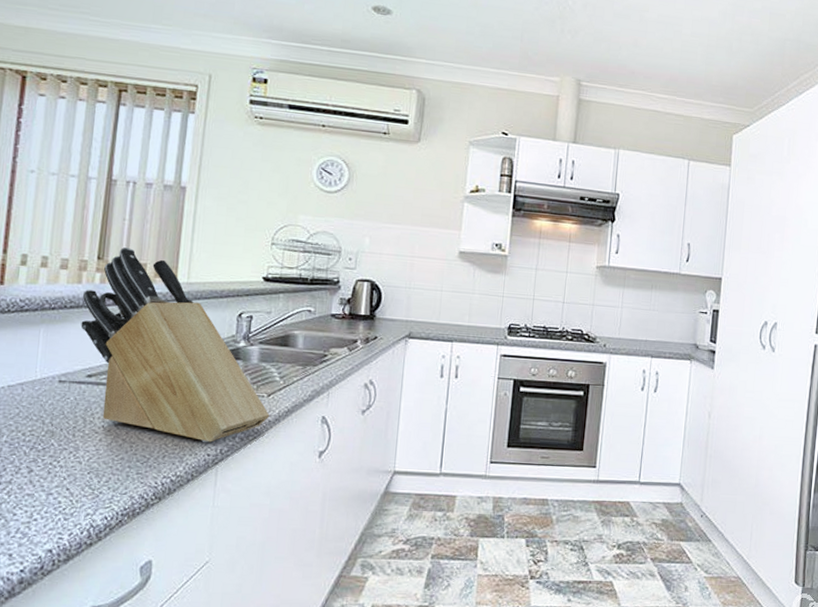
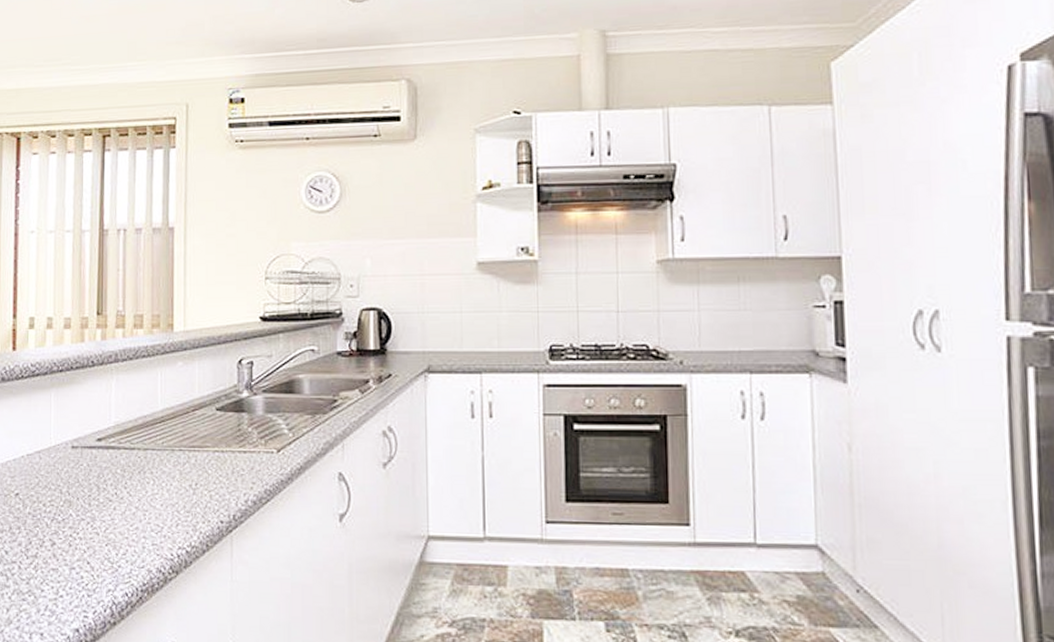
knife block: present [81,247,270,442] -> none [87,299,282,508]

